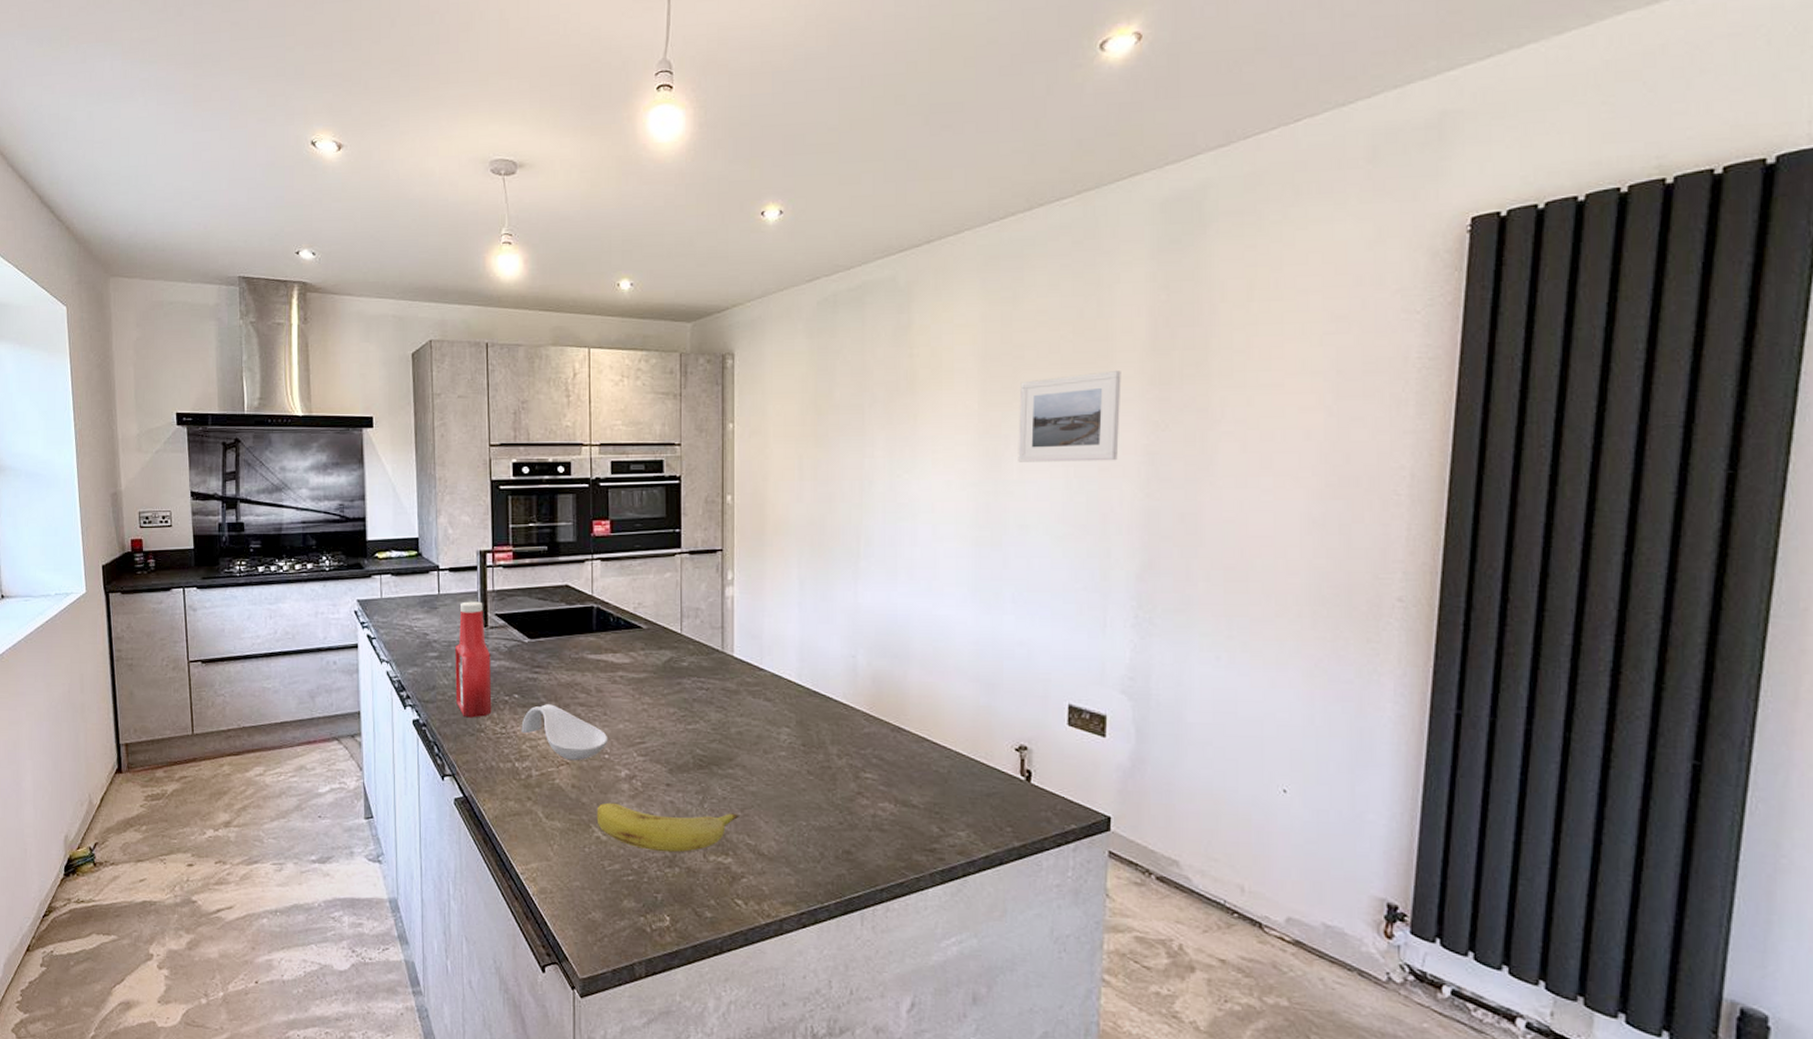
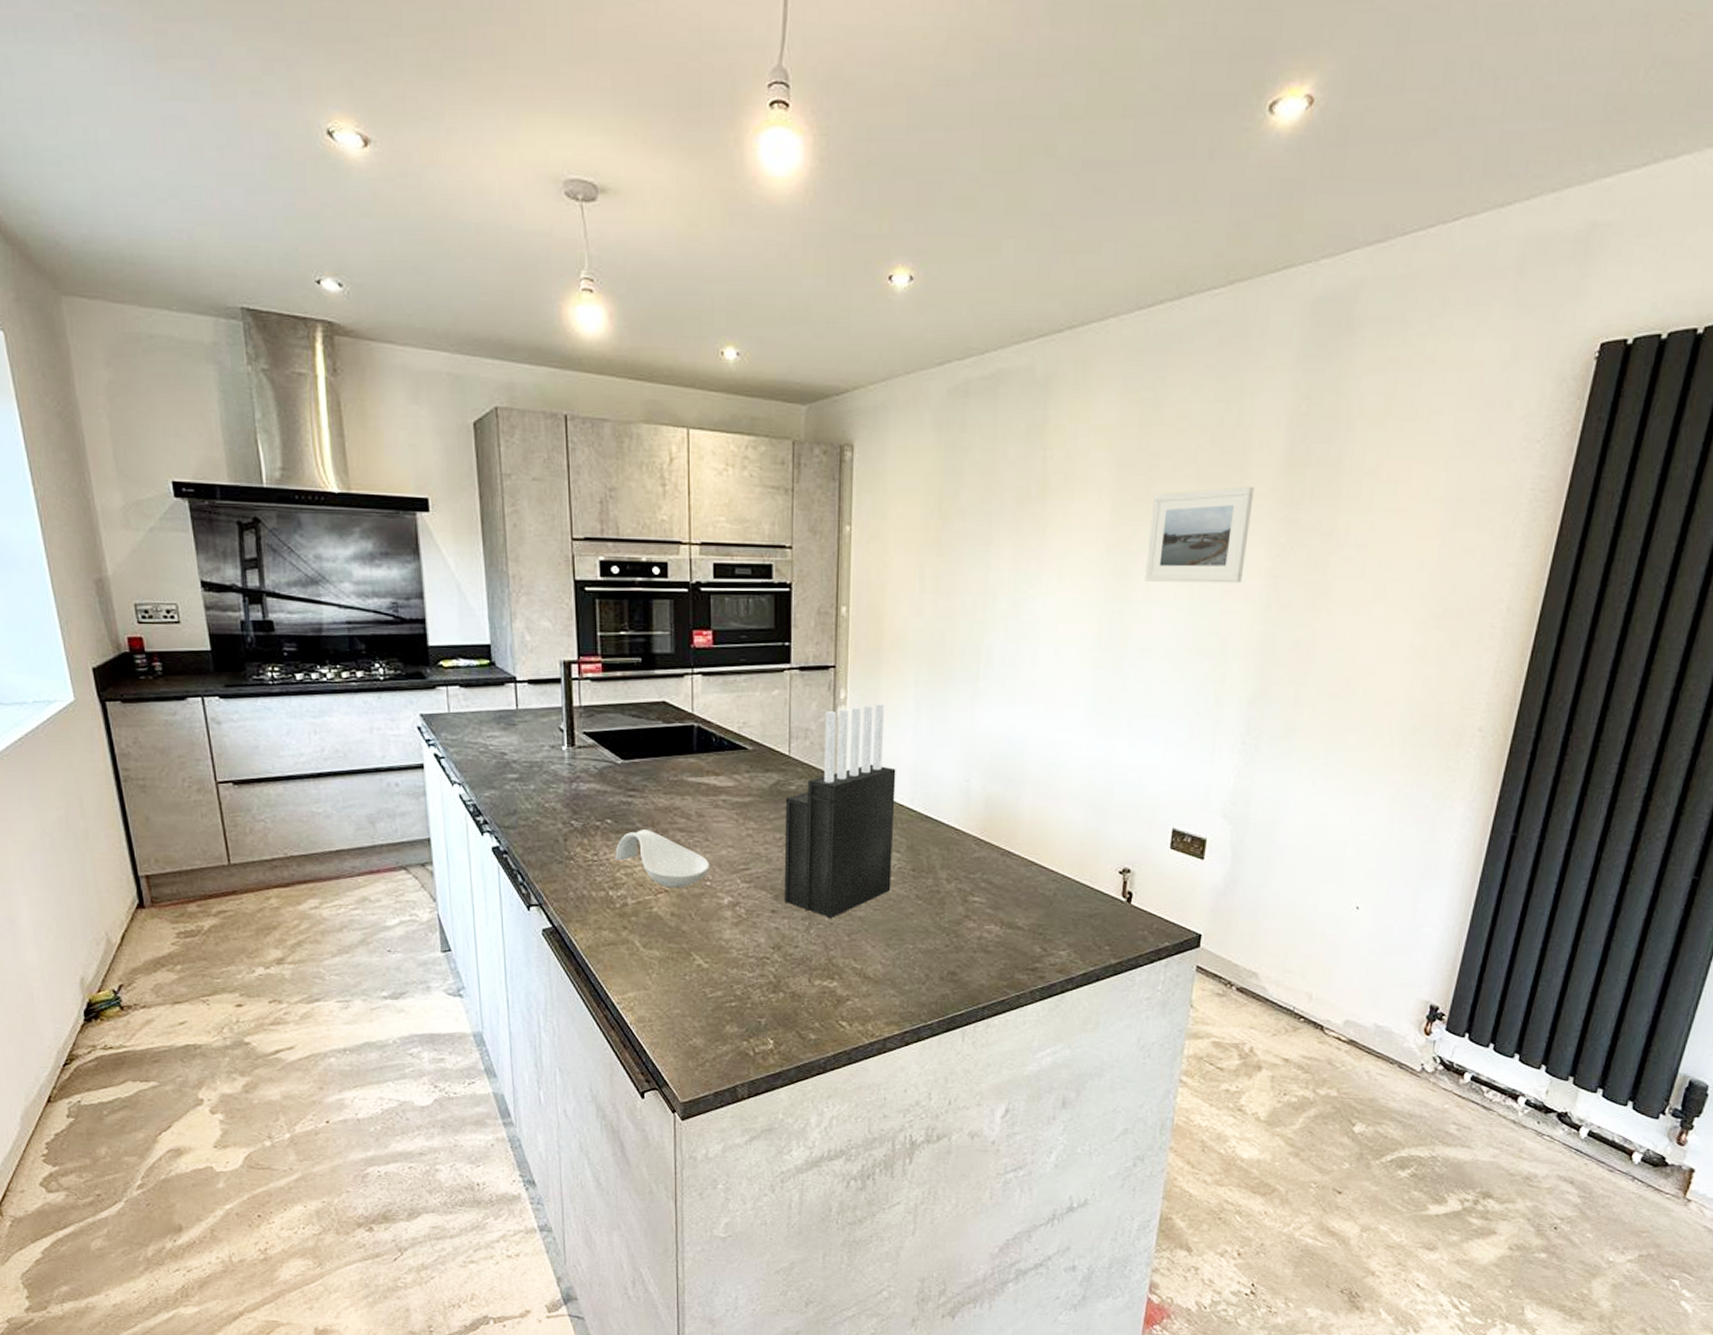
ketchup bottle: present [455,601,492,718] -> none [538,718,582,845]
fruit: present [596,802,741,853] -> none [698,930,847,978]
knife block: none [678,584,783,793] -> present [784,704,896,919]

